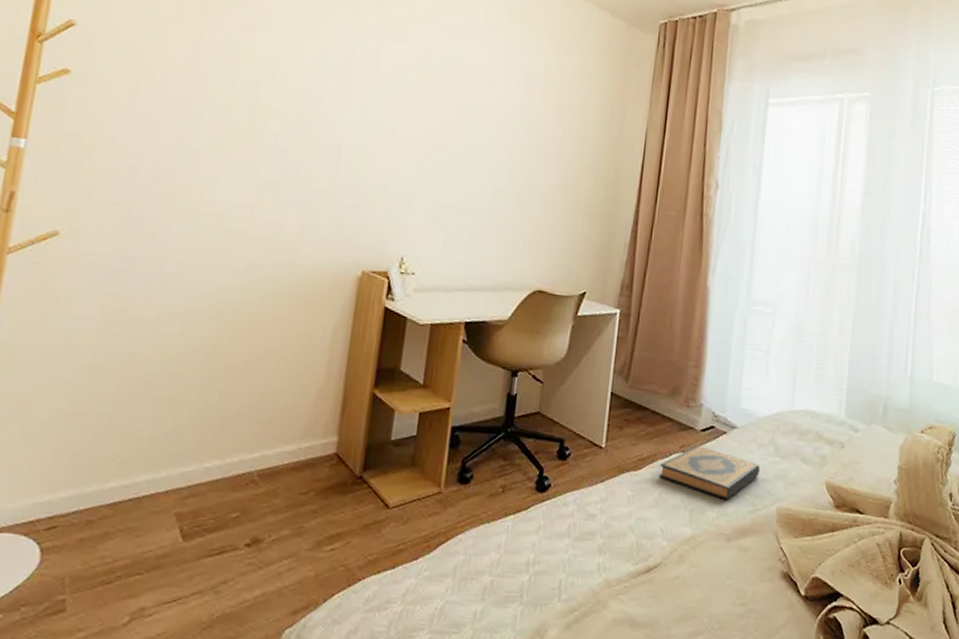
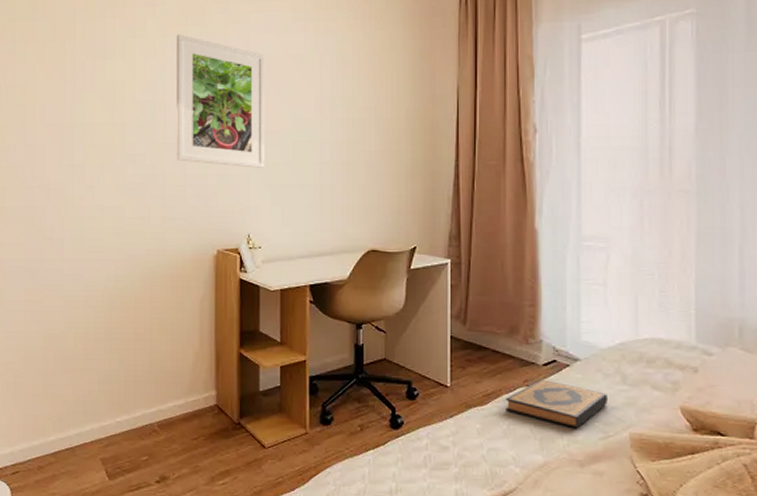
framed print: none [327,20,447,185] -> present [176,34,265,168]

